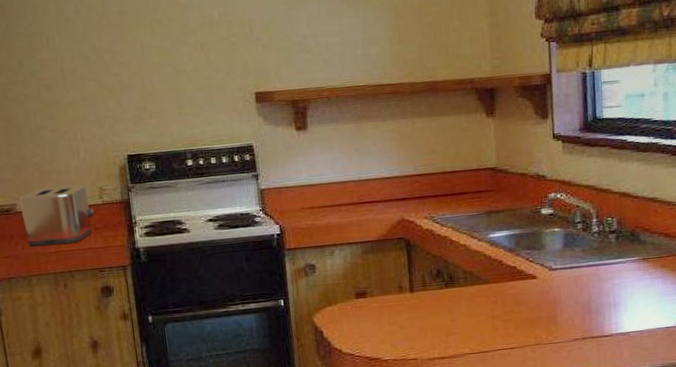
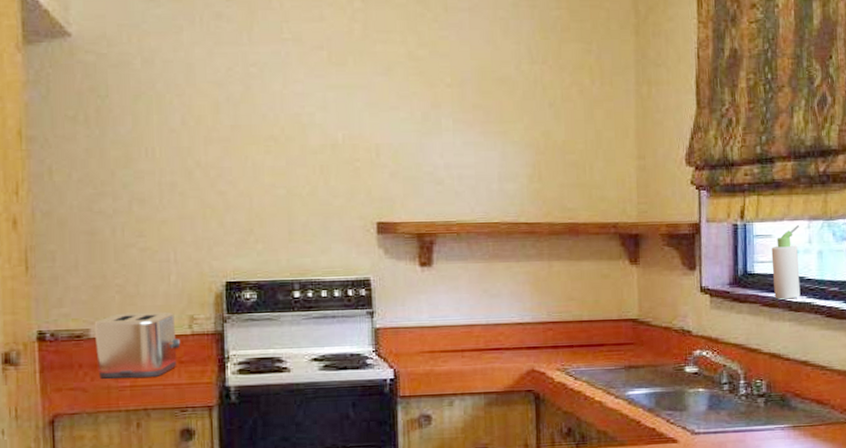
bottle: none [619,69,648,142] -> present [771,225,801,300]

